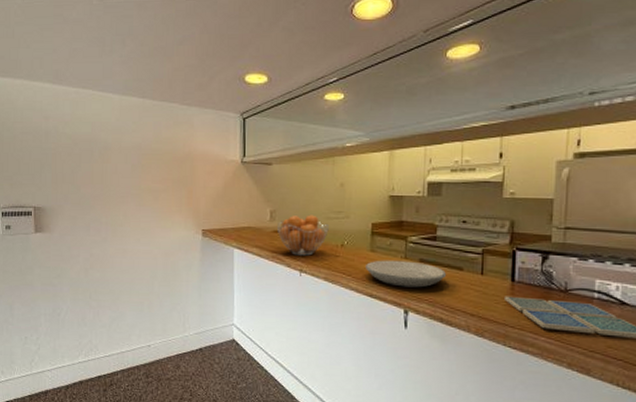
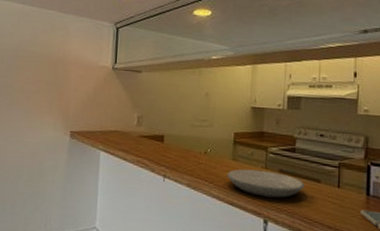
fruit basket: present [277,215,329,256] -> none [143,121,193,162]

